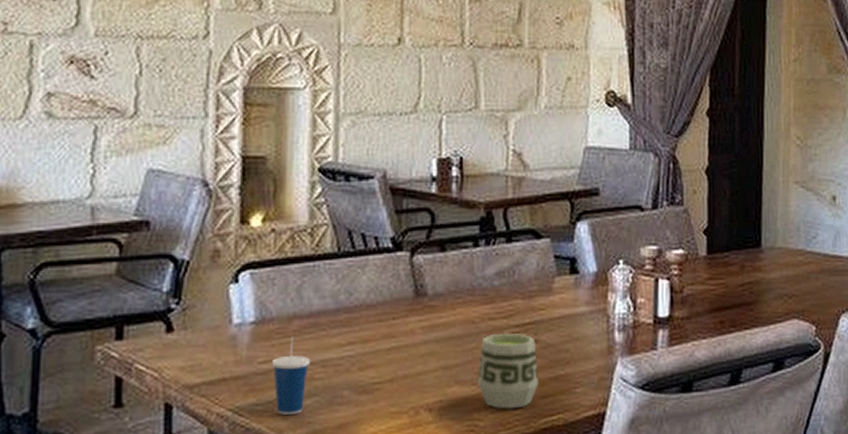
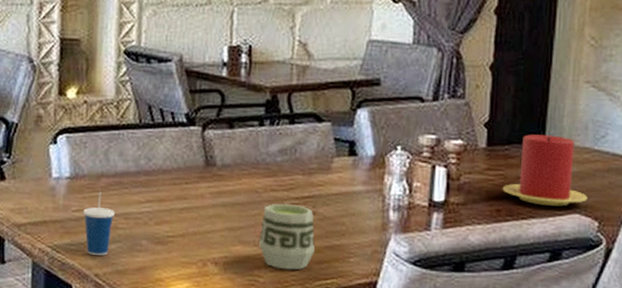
candle: none [724,239,804,313] -> present [502,134,588,206]

